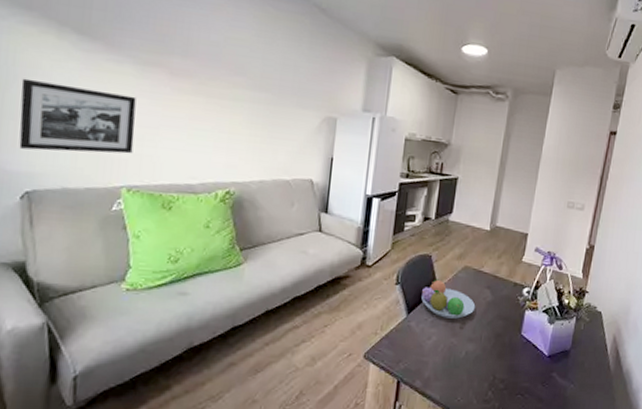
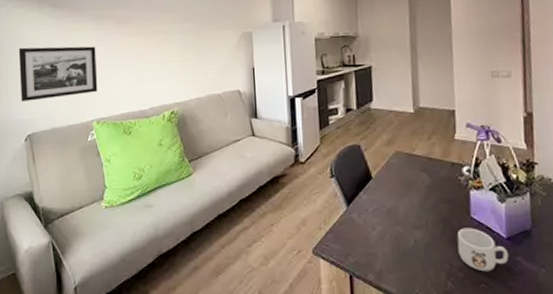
fruit bowl: present [421,279,476,319] -> none [357,168,415,207]
mug: none [503,344,547,385] -> present [457,227,509,272]

